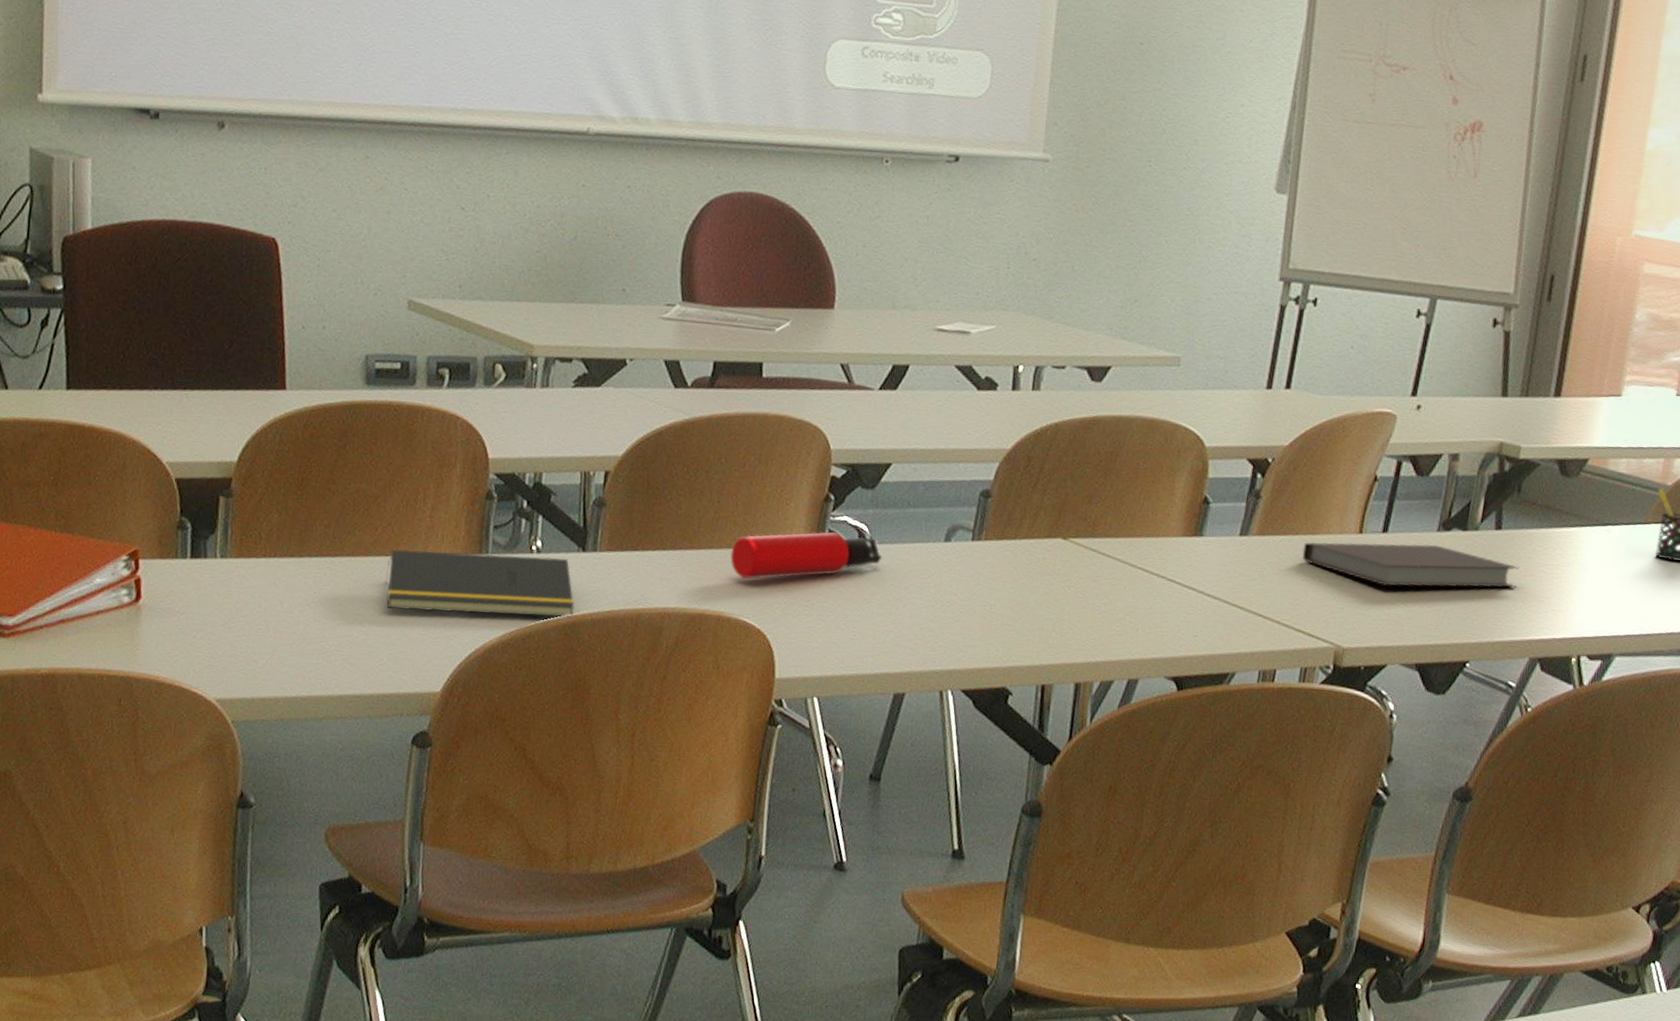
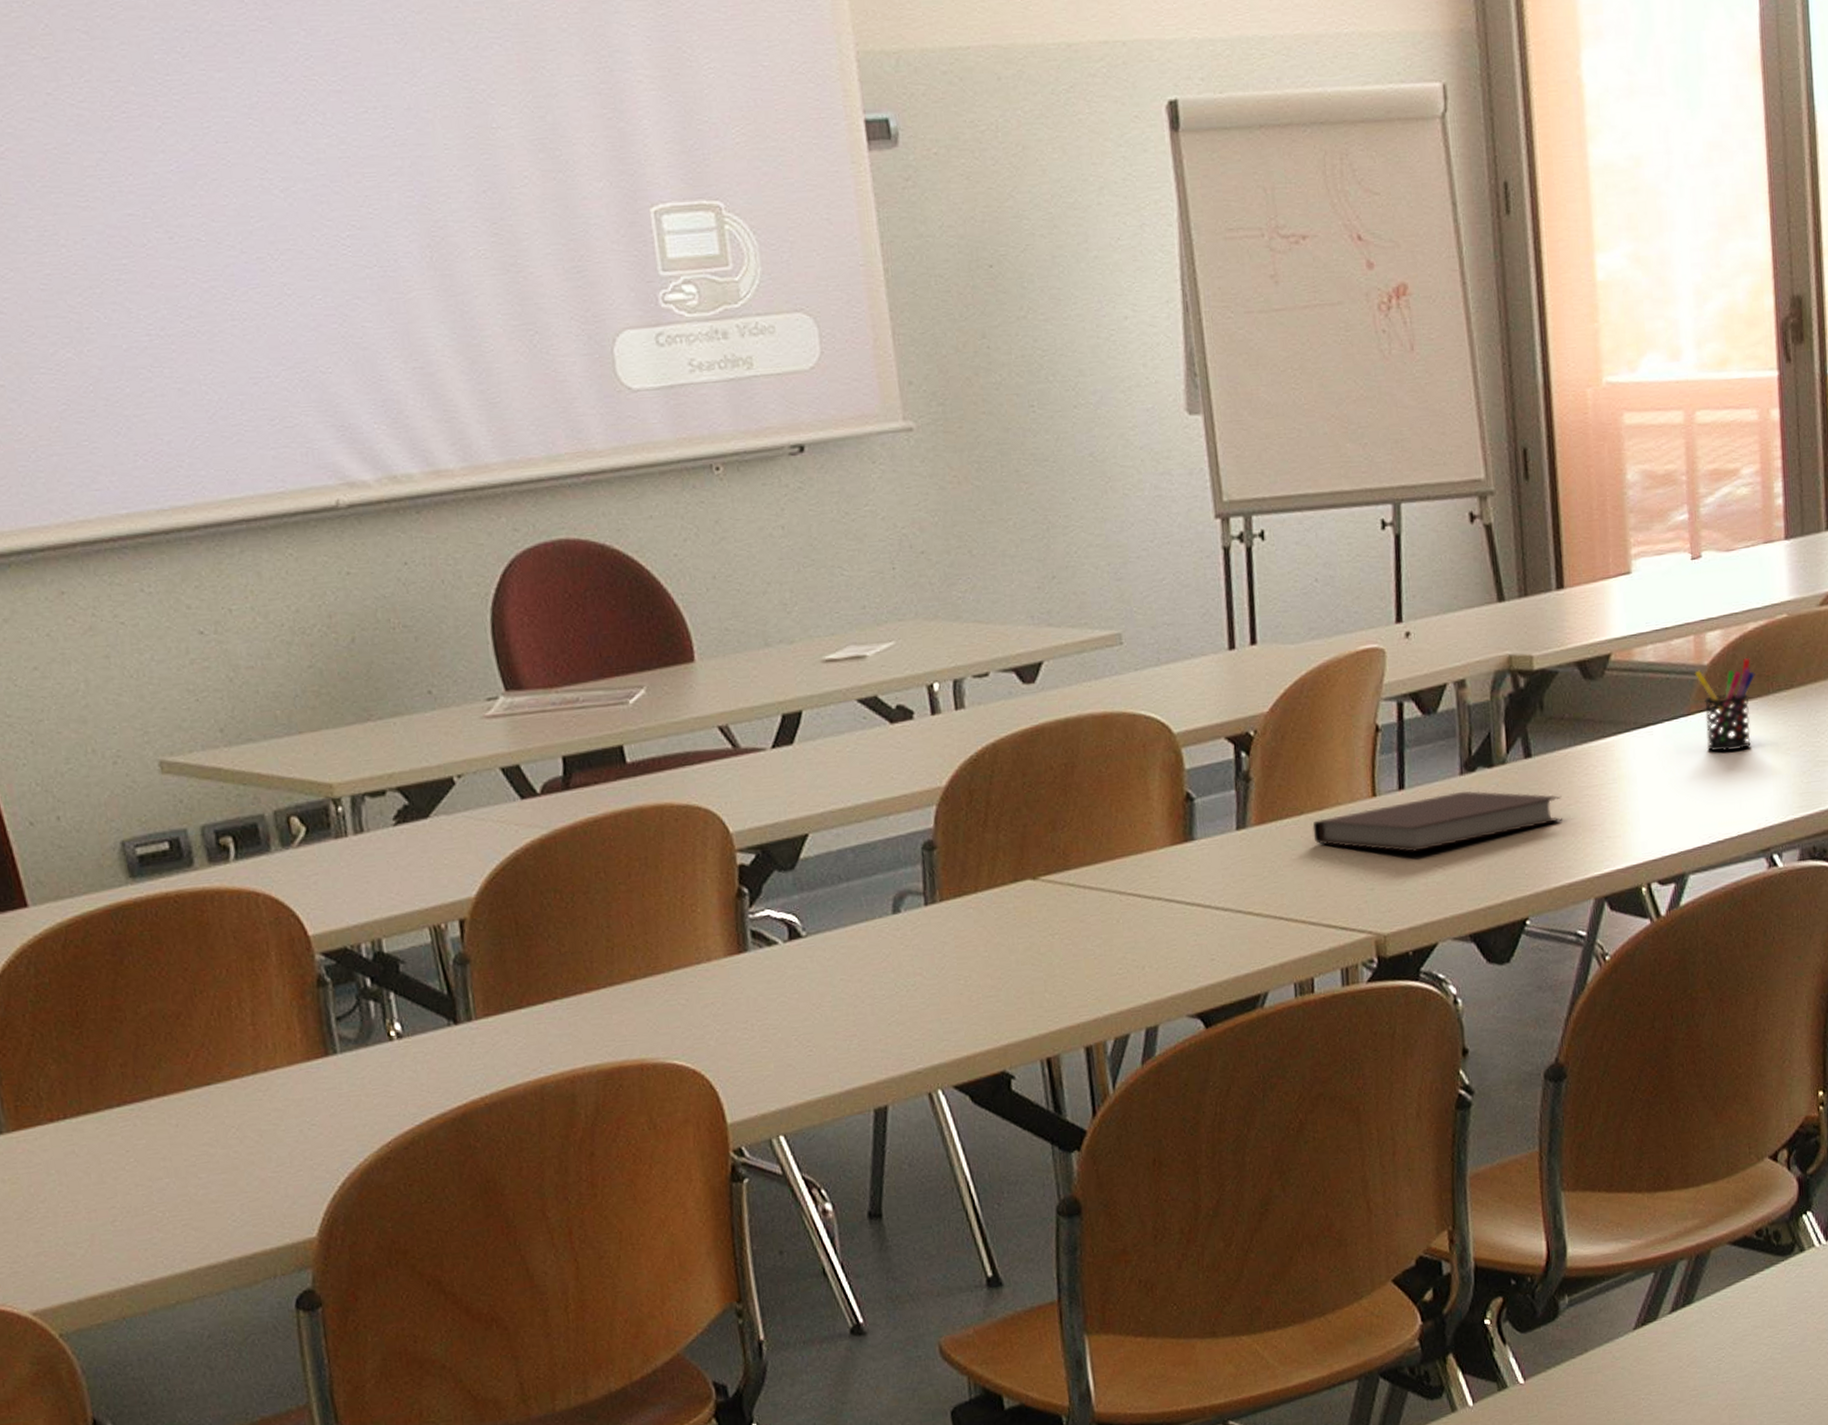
notepad: present [385,549,575,618] -> none [212,1037,462,1150]
water bottle: present [730,532,882,579] -> none [637,929,823,1013]

